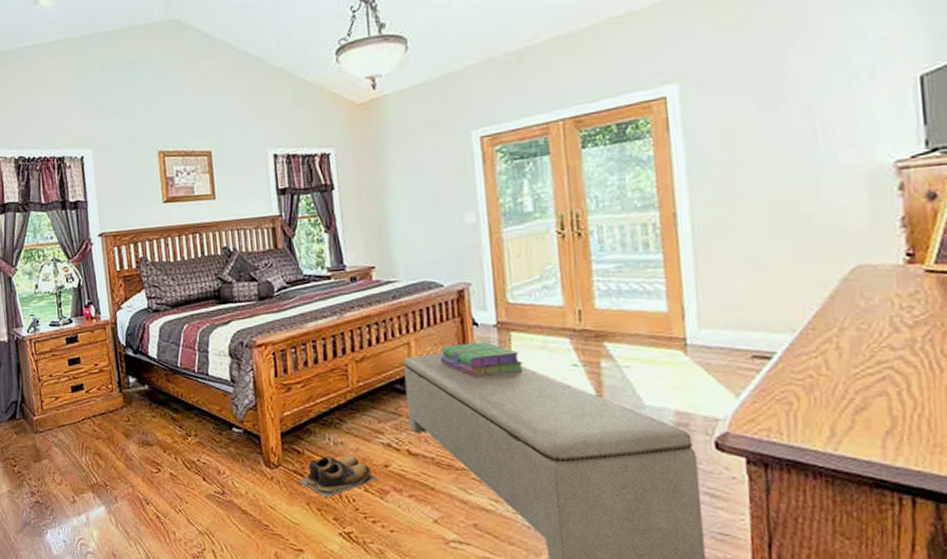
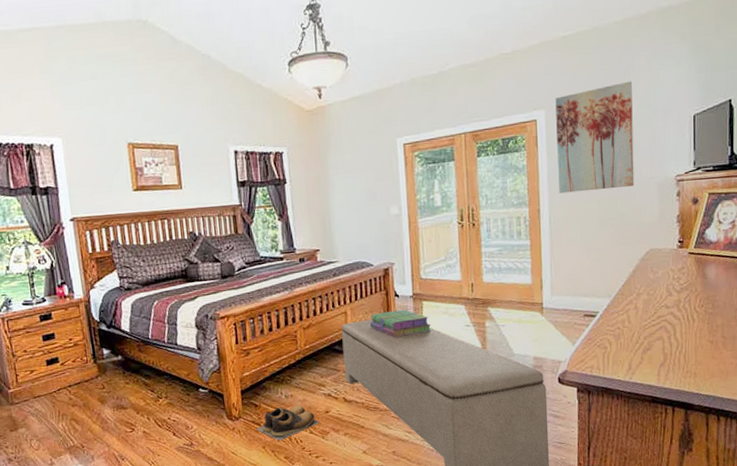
wall art: none [693,36,826,192] -> present [555,81,635,194]

